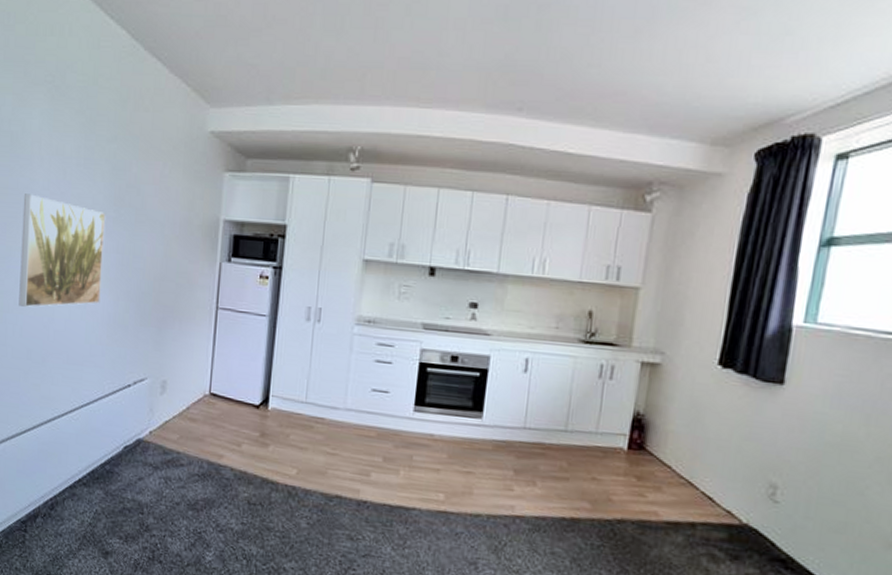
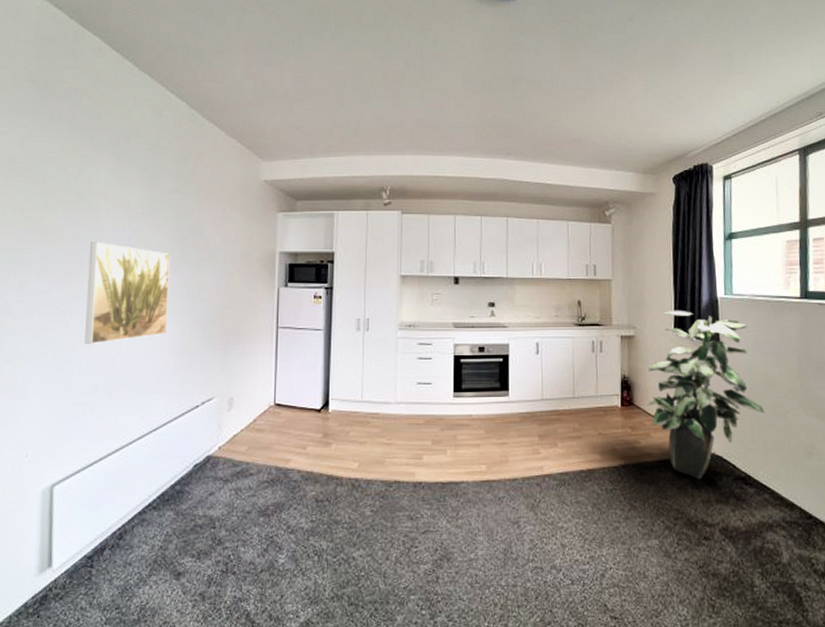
indoor plant: none [664,335,833,553] -> present [647,310,765,480]

